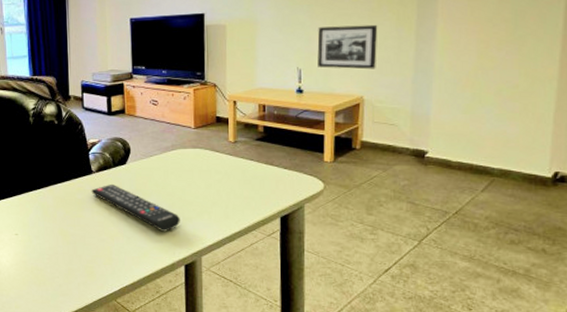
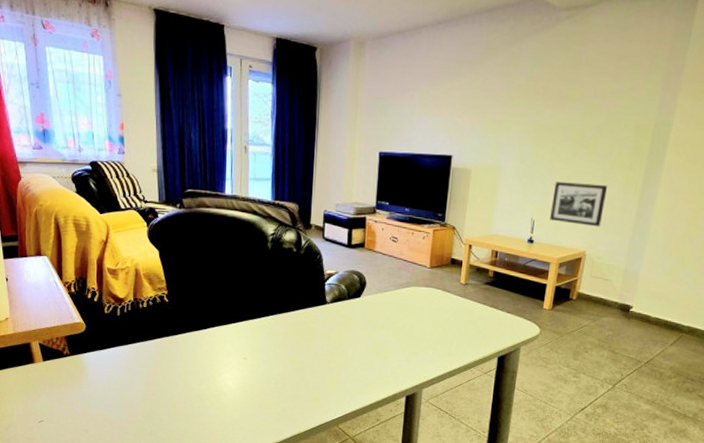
remote control: present [91,183,180,232] -> none [323,315,407,364]

